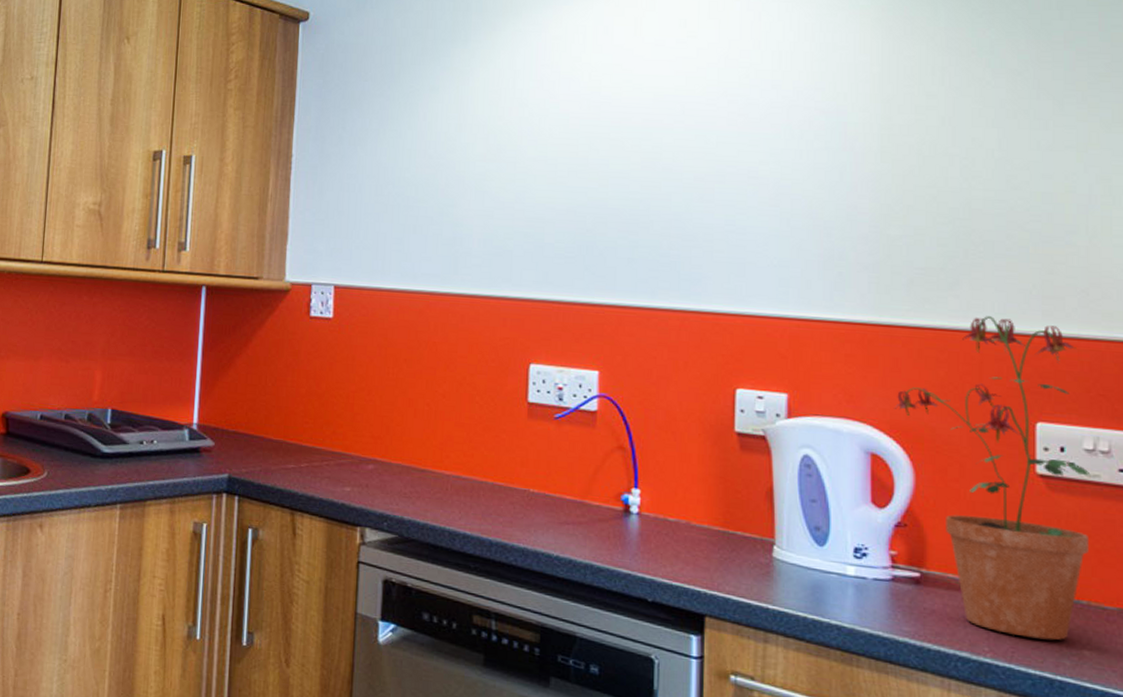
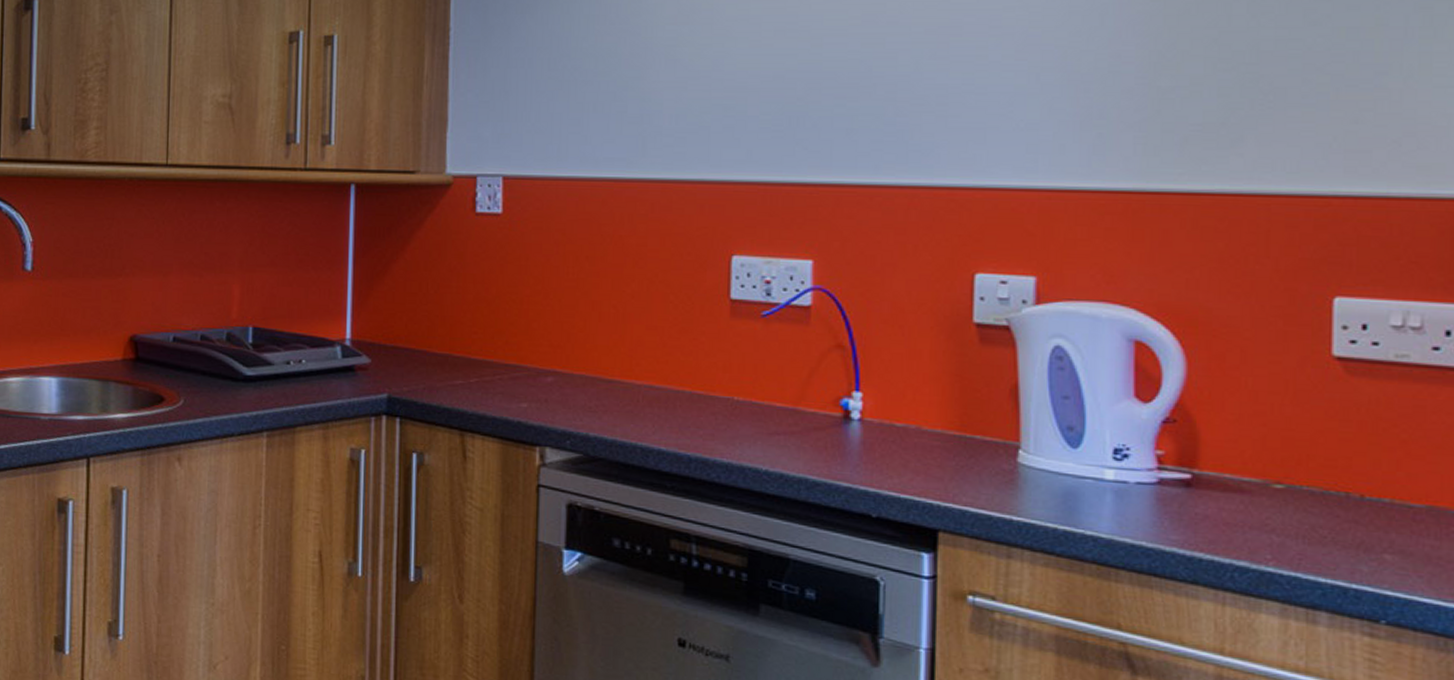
potted plant: present [894,316,1089,641] -> none [1163,176,1396,545]

